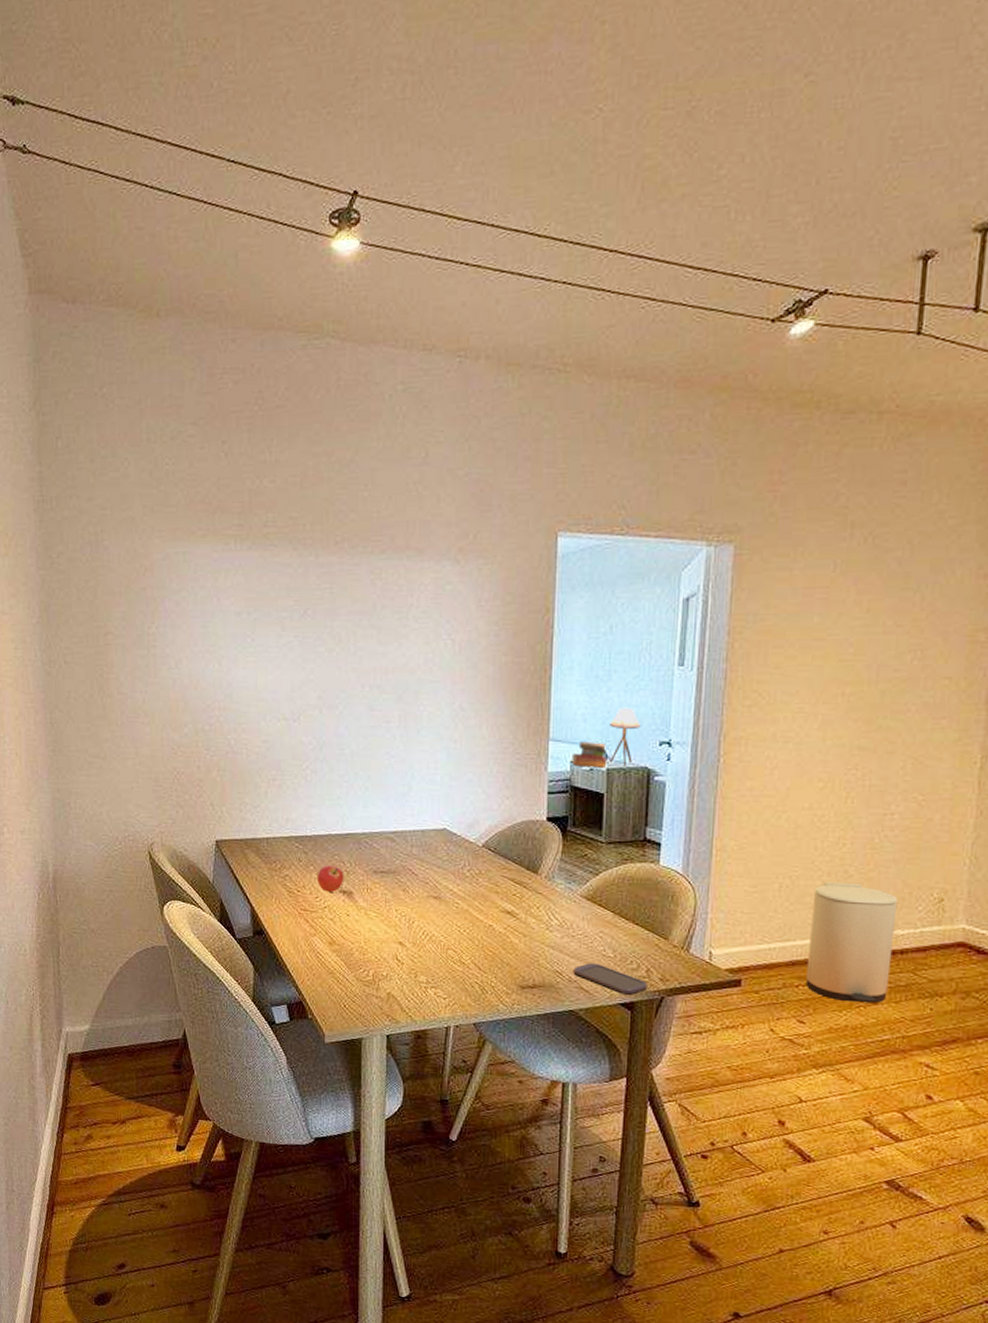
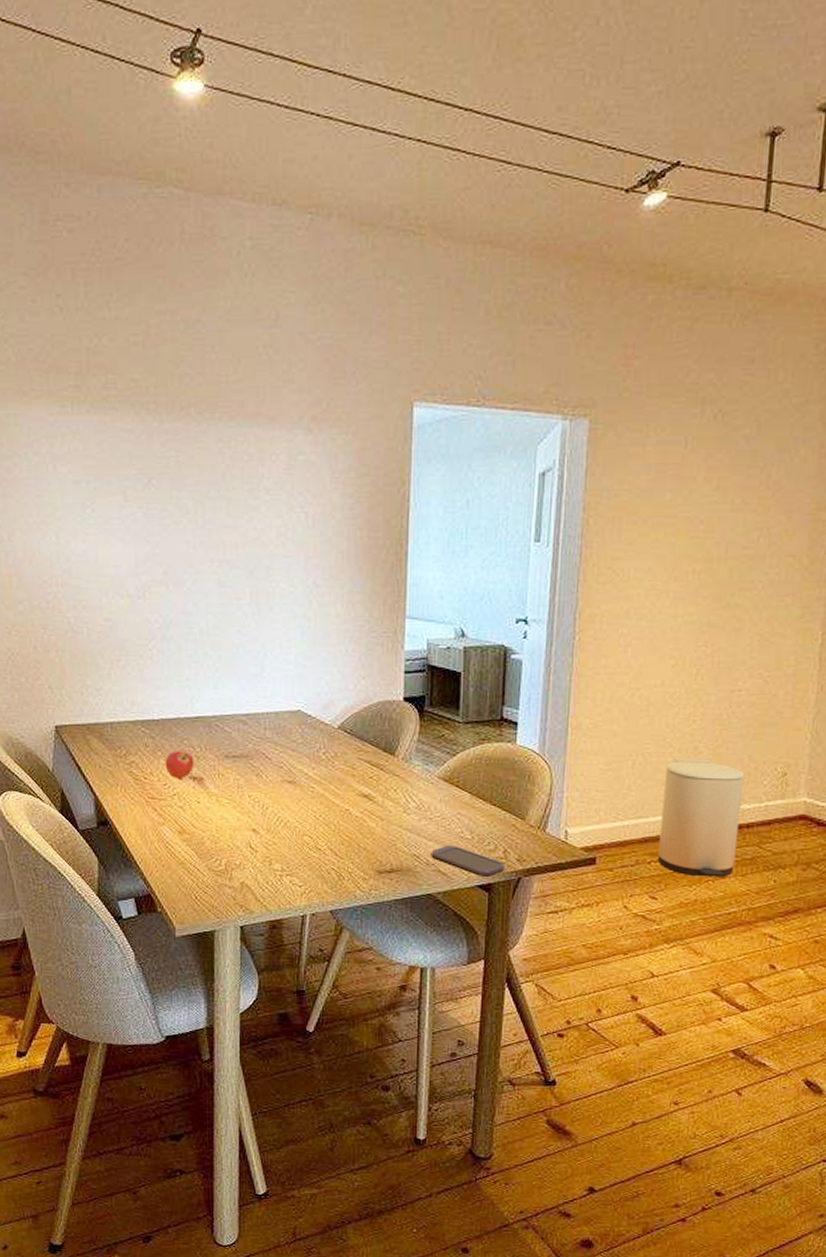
books: present [572,740,608,768] -> none [428,618,465,646]
table lamp: present [609,707,642,767] -> none [465,584,498,645]

